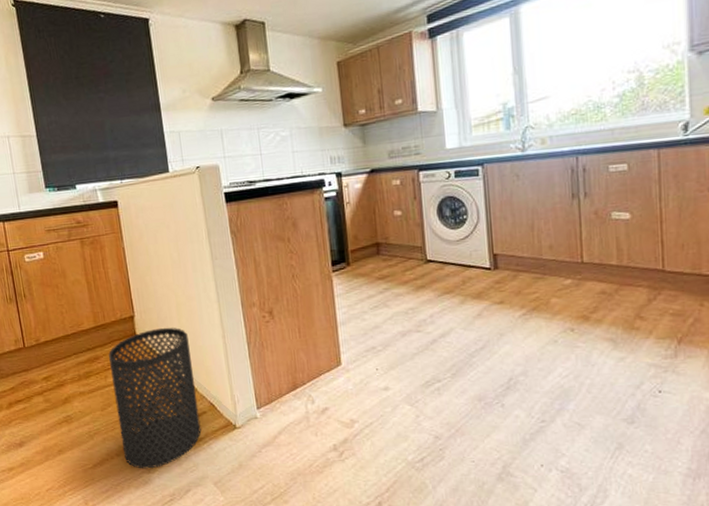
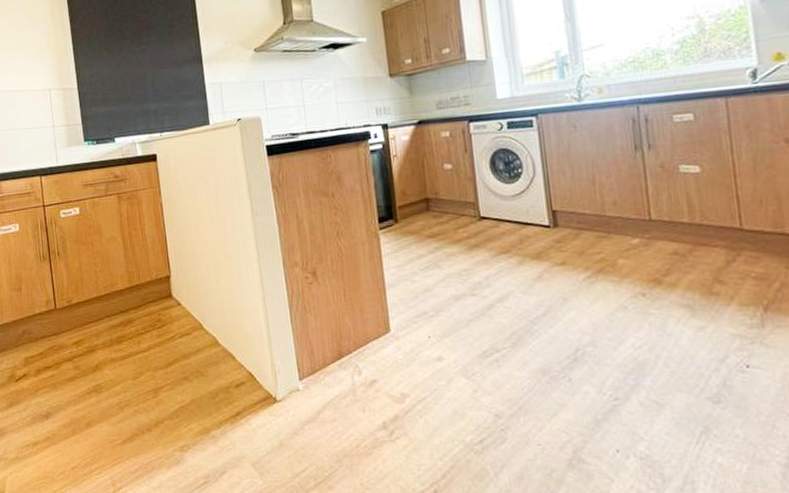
trash can: present [109,327,201,469] -> none [143,288,239,446]

